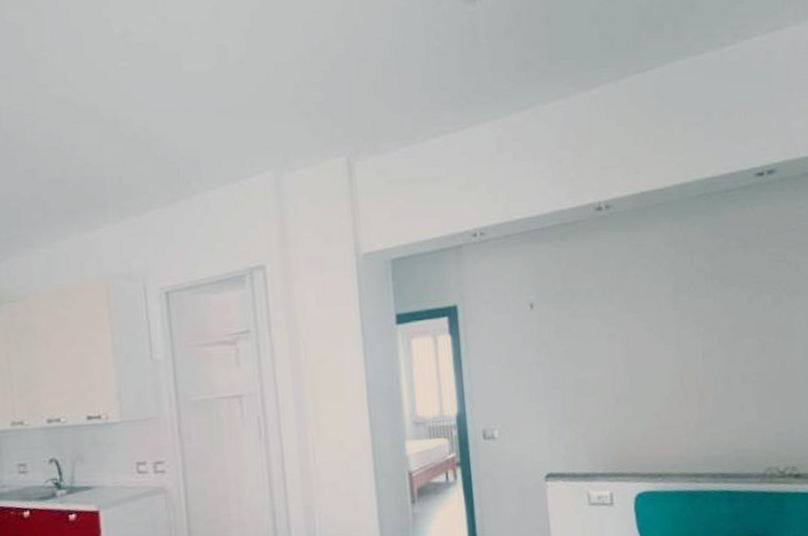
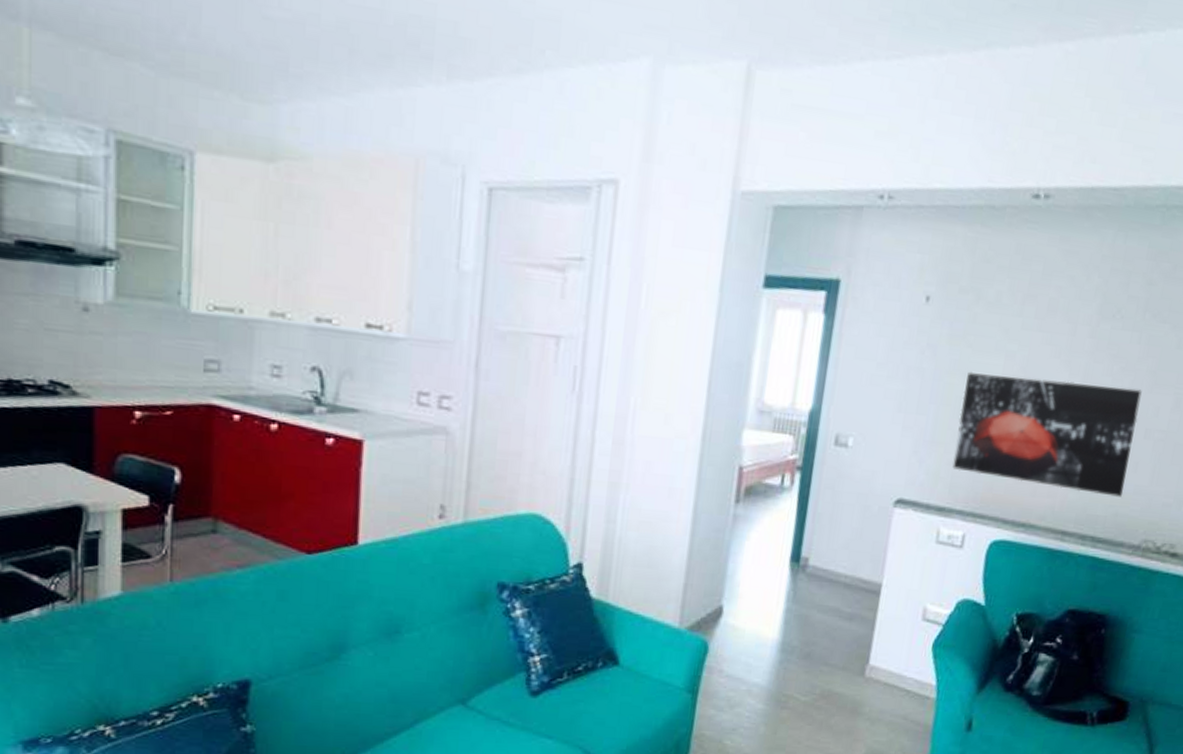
wall art: none [580,343,737,441] -> present [952,371,1142,497]

